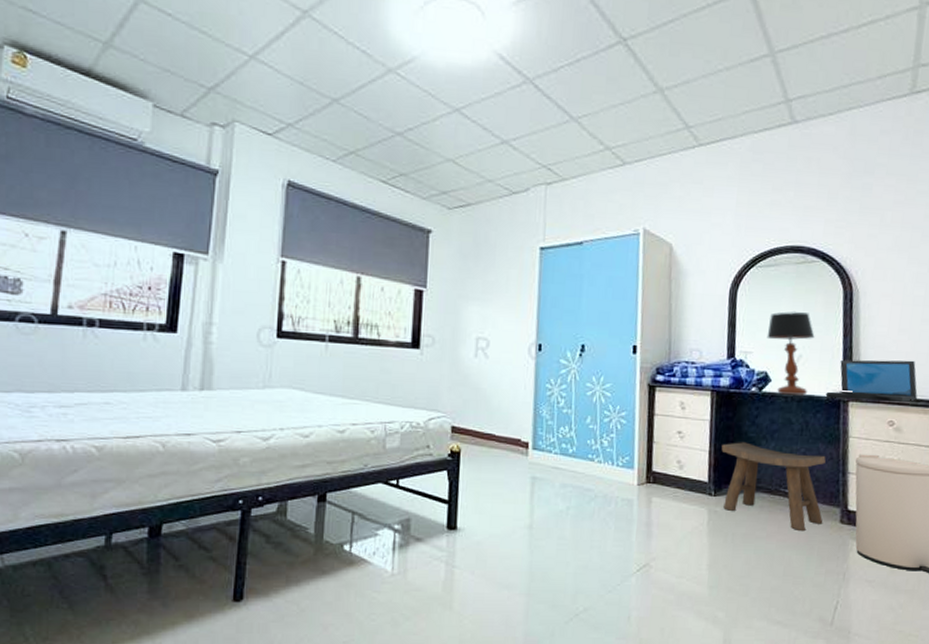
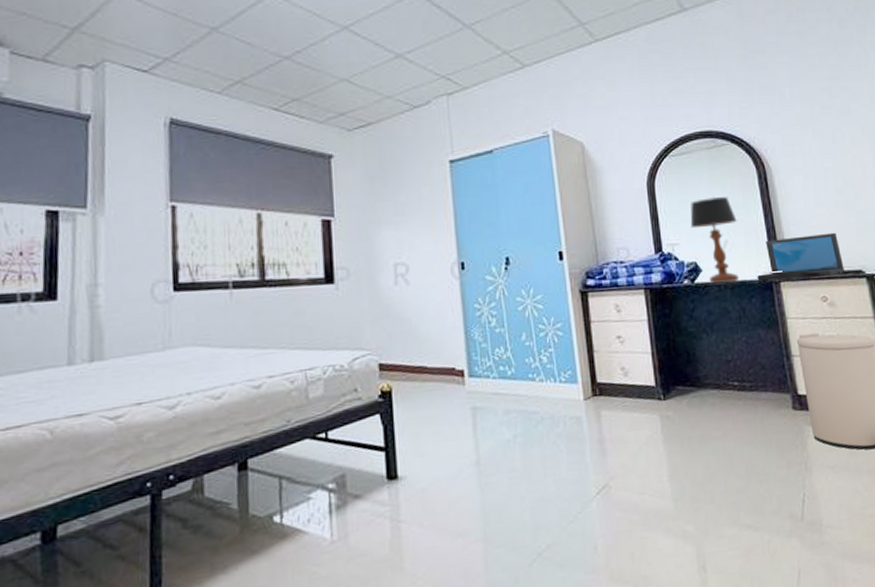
stool: present [721,442,826,530] -> none [663,338,776,424]

